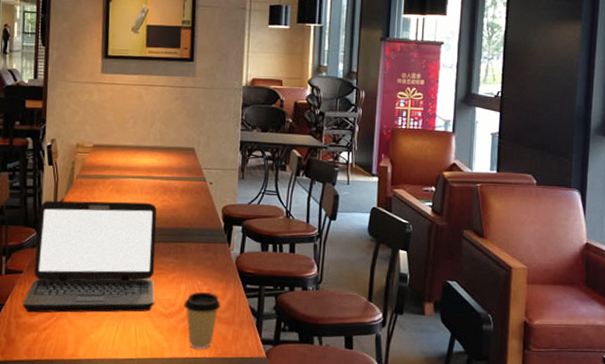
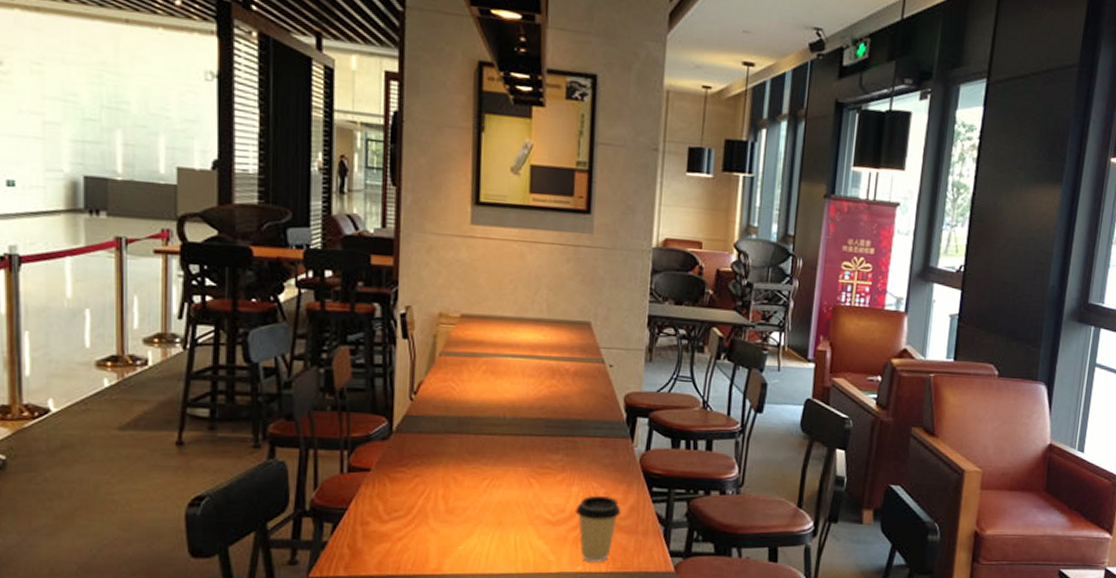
laptop: present [23,200,157,313] -> none [372,382,542,519]

